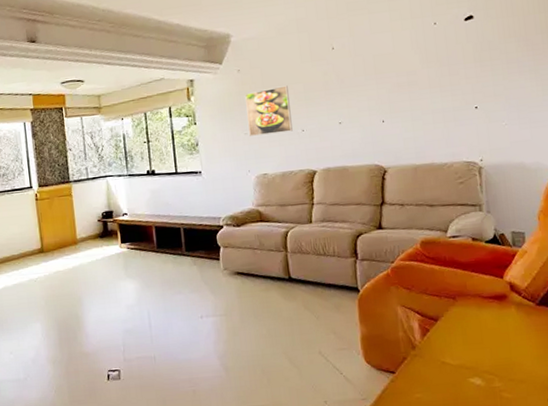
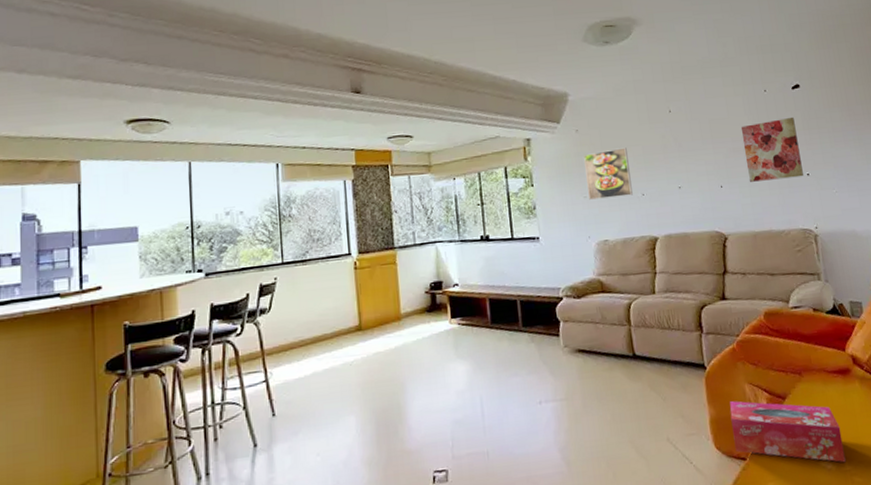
tissue box: none [381,321,496,380] -> present [730,401,846,463]
wall art: none [406,49,471,116] -> present [740,117,804,182]

